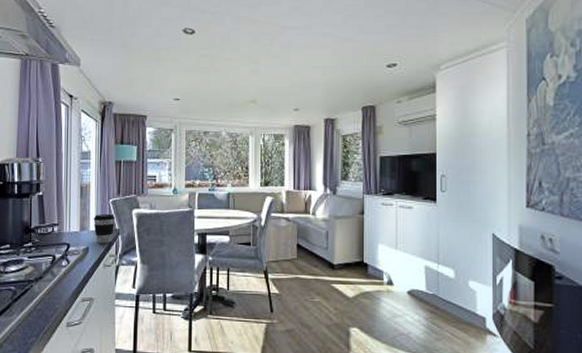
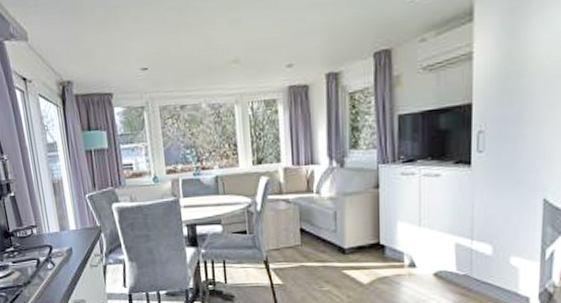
coffee cup: present [93,213,115,243] -> none [71,210,96,243]

